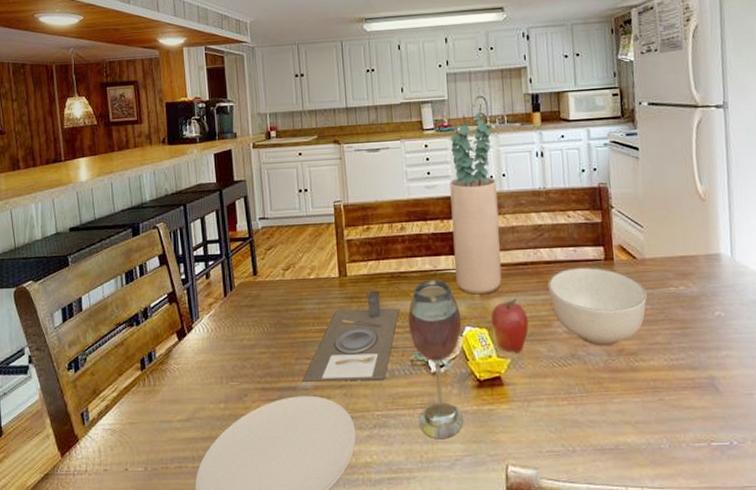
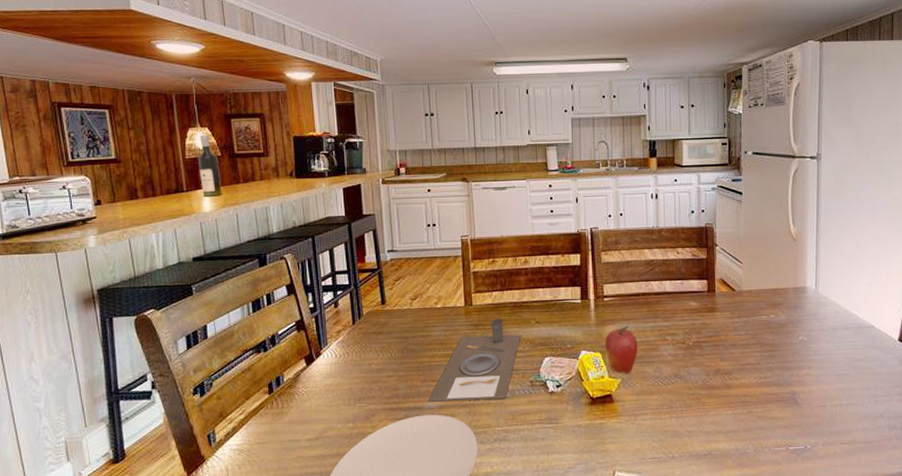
bottle: none [75,103,98,167] -> present [198,134,222,198]
wineglass: present [408,280,463,440] -> none [529,309,578,451]
vase: present [450,104,502,295] -> none [571,148,616,323]
bowl: present [547,267,648,347] -> none [656,298,743,367]

